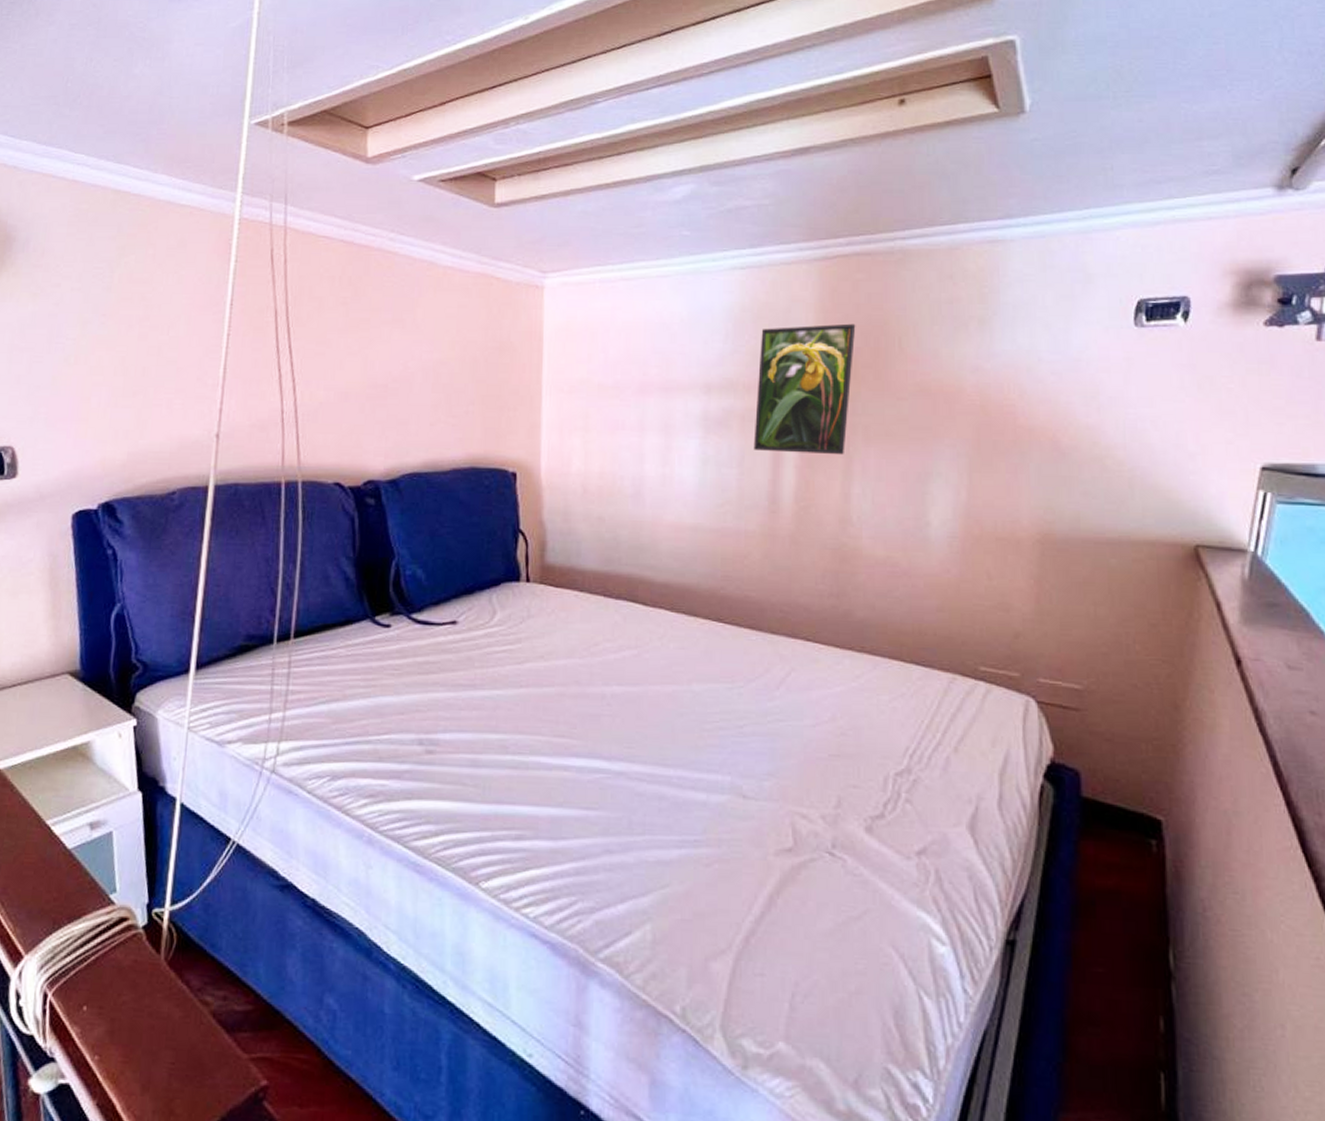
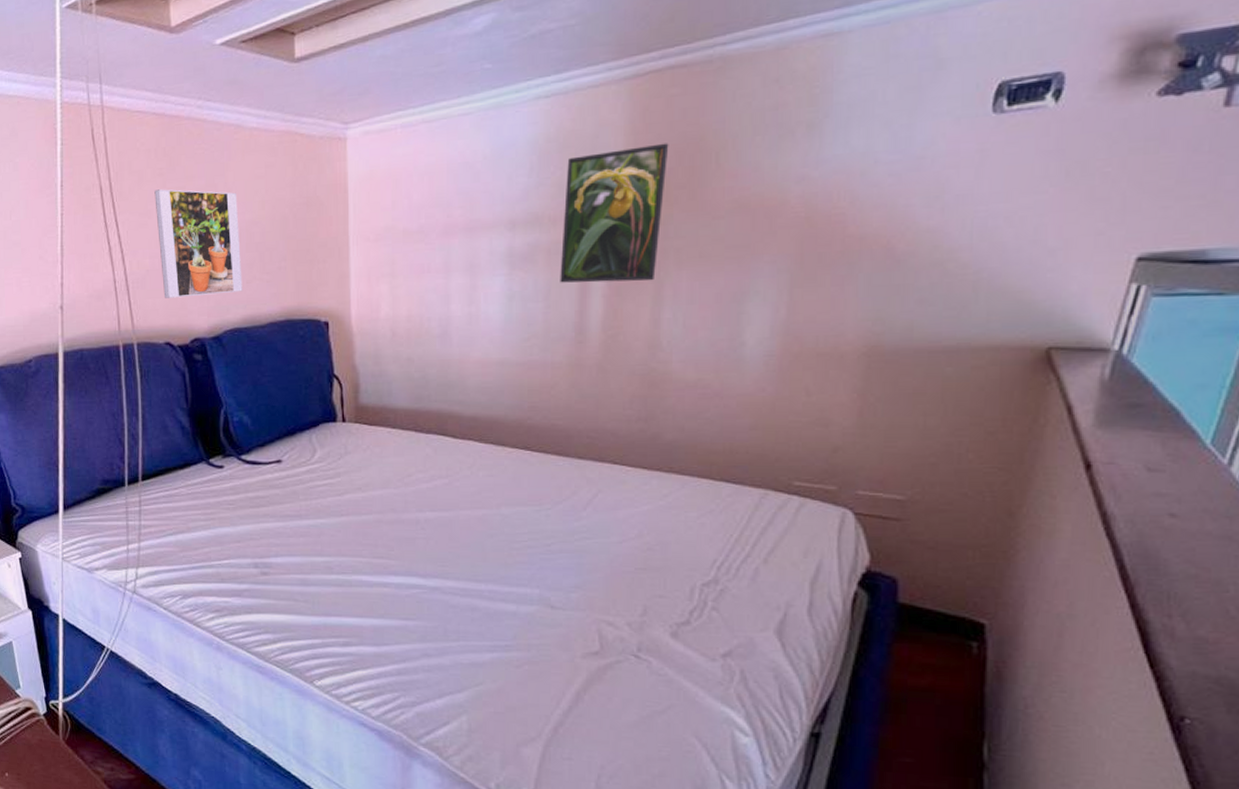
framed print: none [335,319,426,435] -> present [154,189,243,298]

